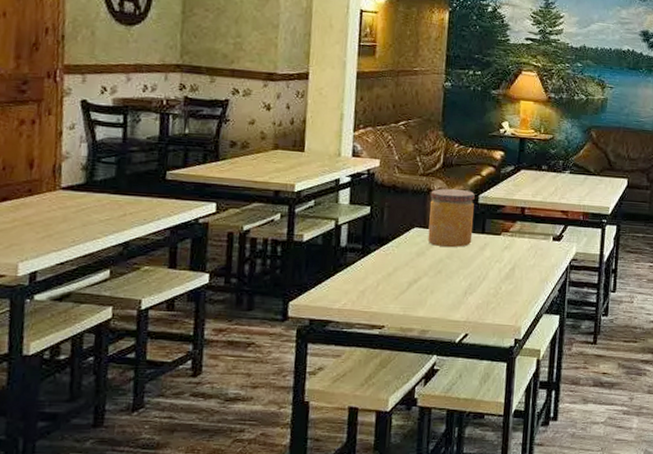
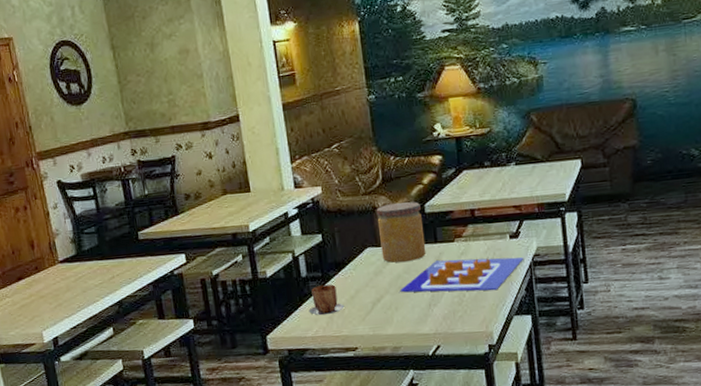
mug: none [340,258,379,289] -> present [309,284,345,316]
poster: none [438,251,563,288] -> present [399,257,524,293]

